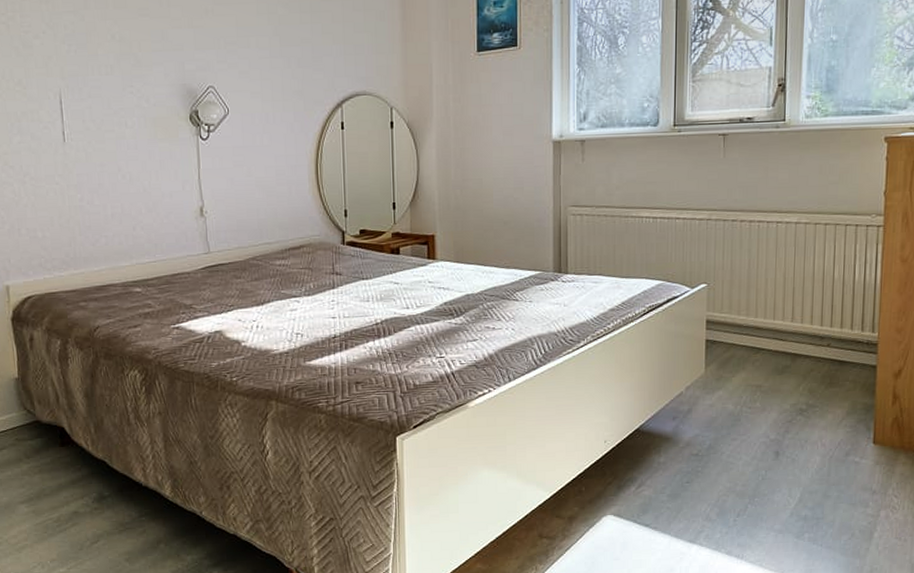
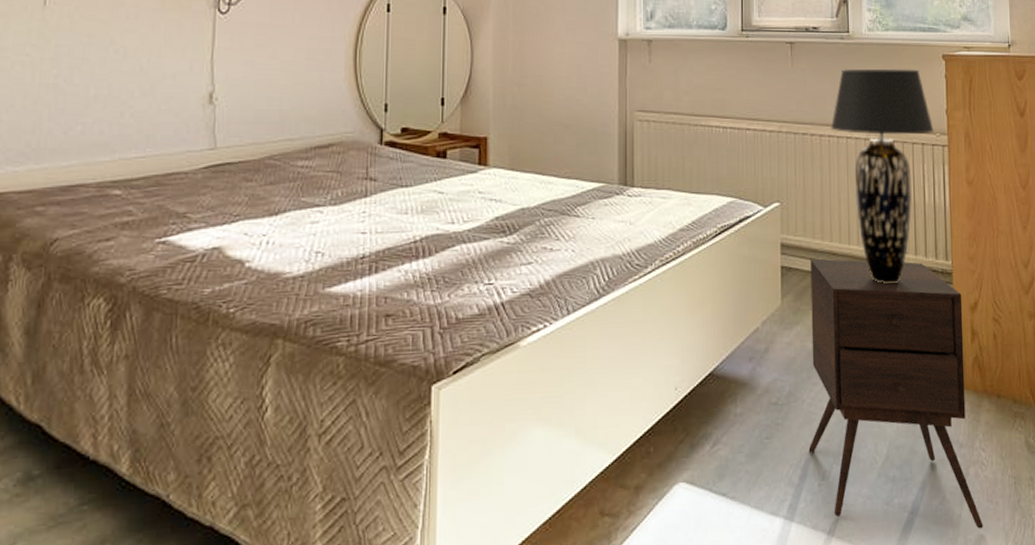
side table: none [726,332,890,560] -> present [808,258,983,529]
table lamp: none [761,153,870,355] -> present [830,68,934,284]

